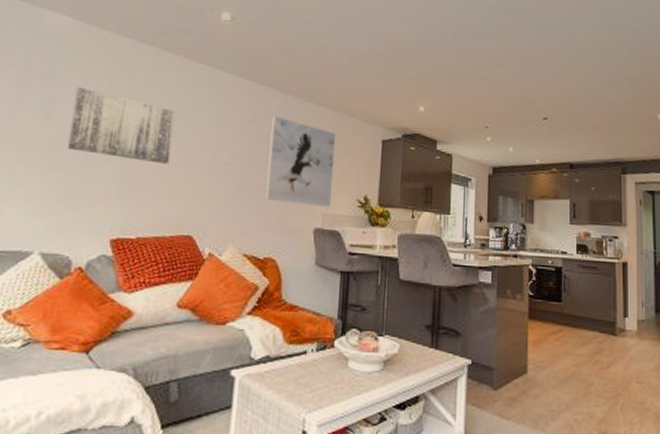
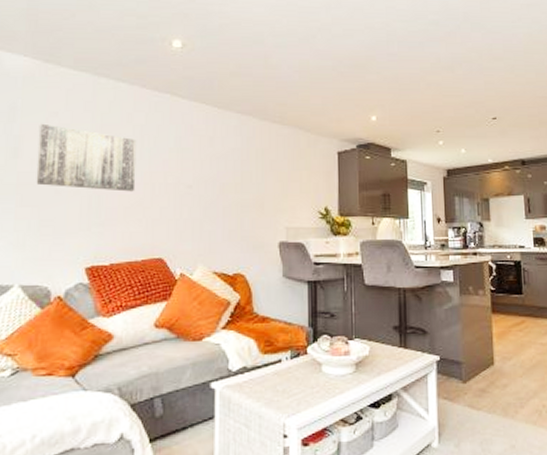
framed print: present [265,115,337,208] -> none [228,136,294,222]

